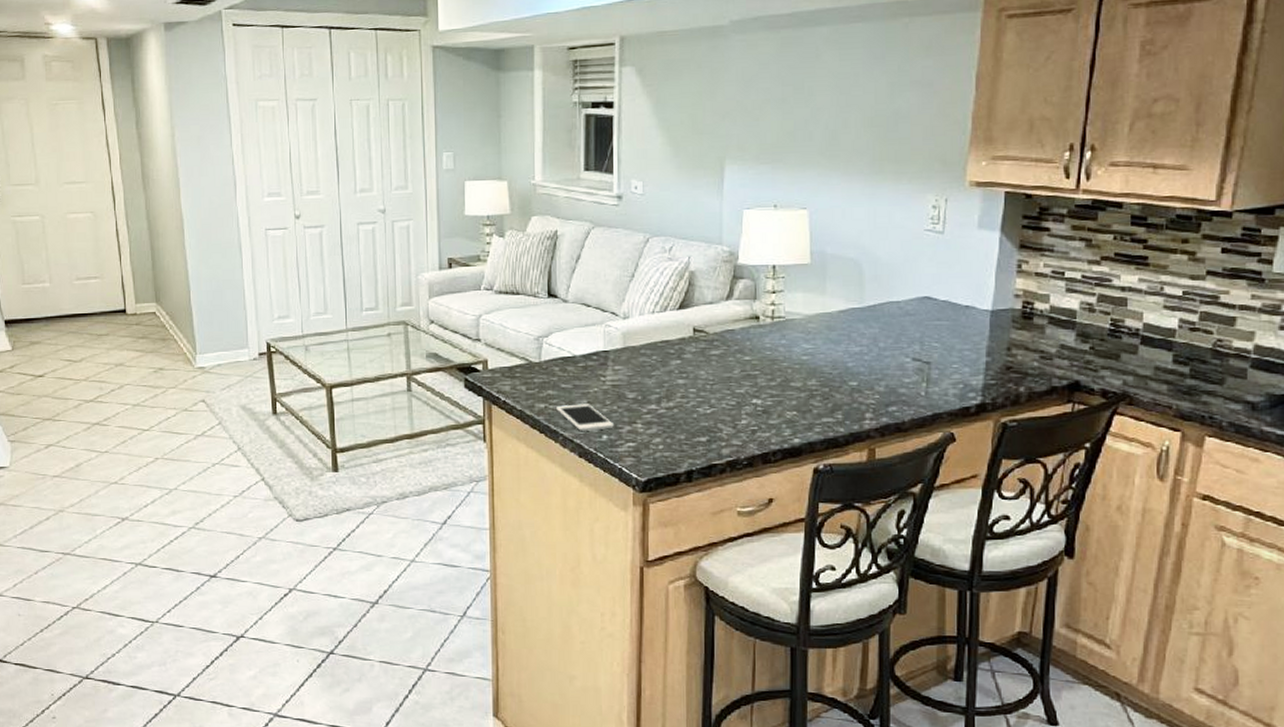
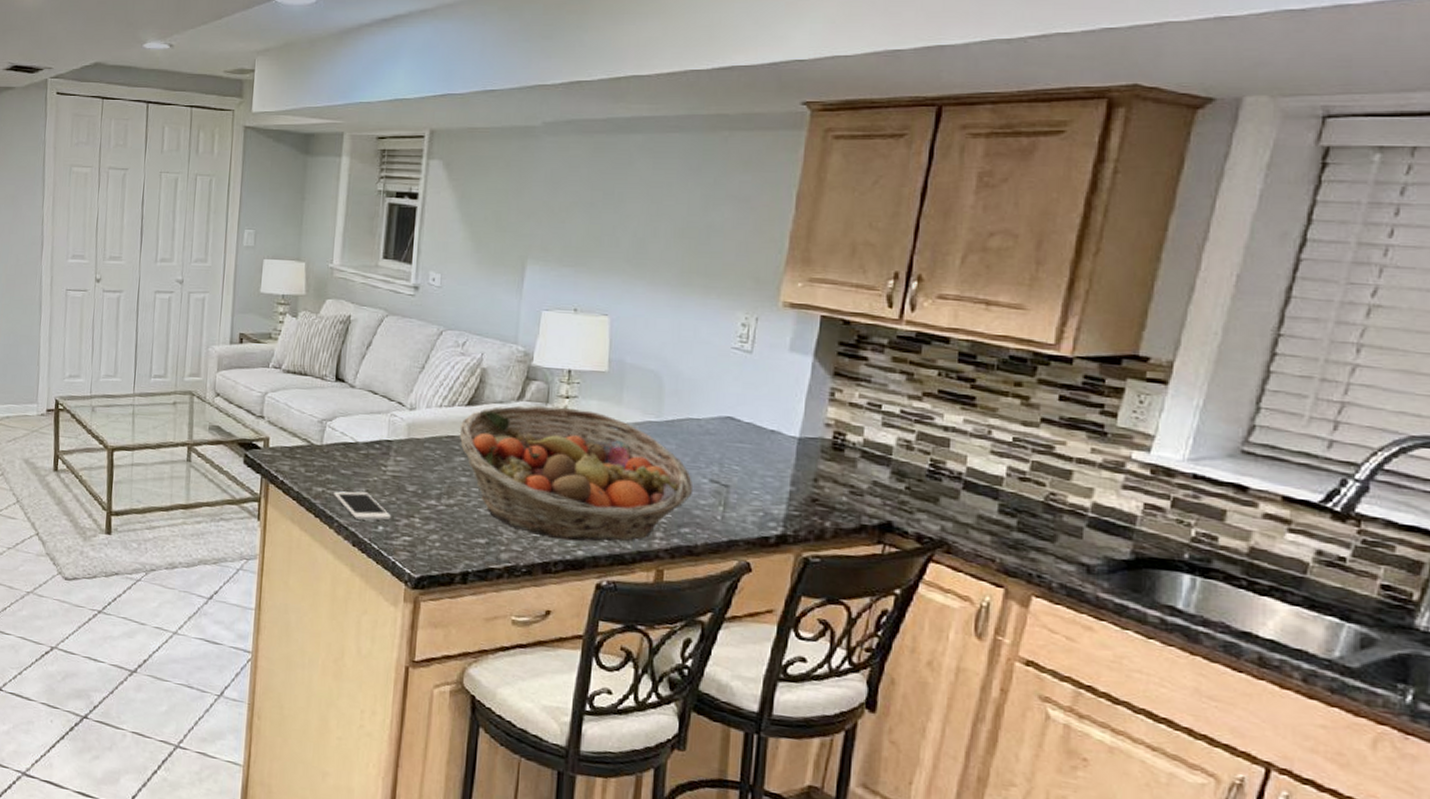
fruit basket: none [673,302,898,430] -> present [459,405,694,542]

